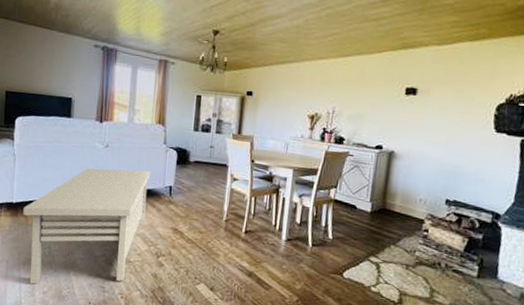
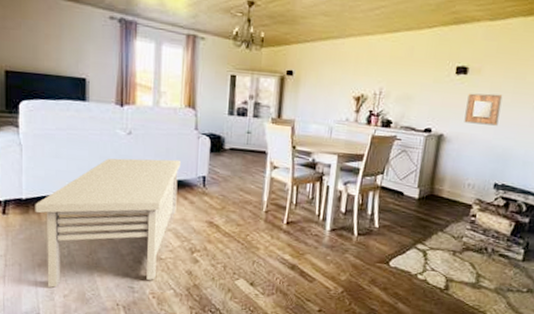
home mirror: none [414,112,452,144] -> present [464,93,503,126]

